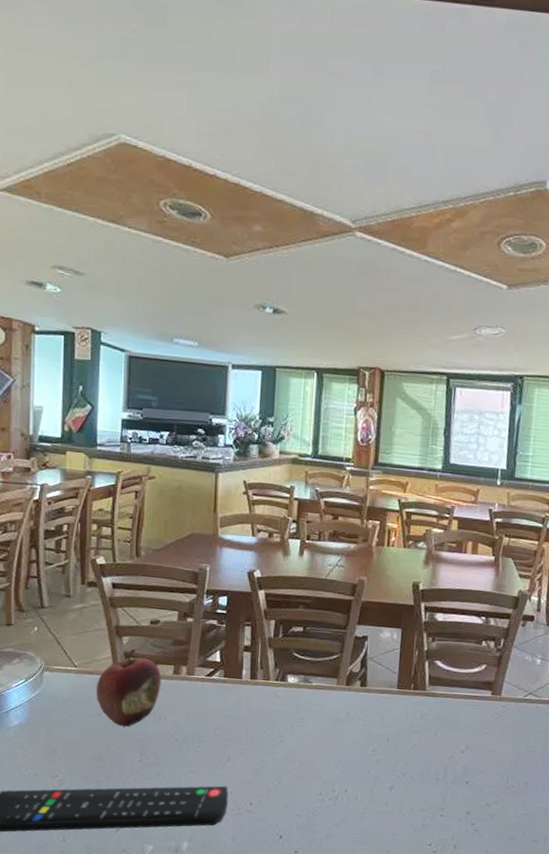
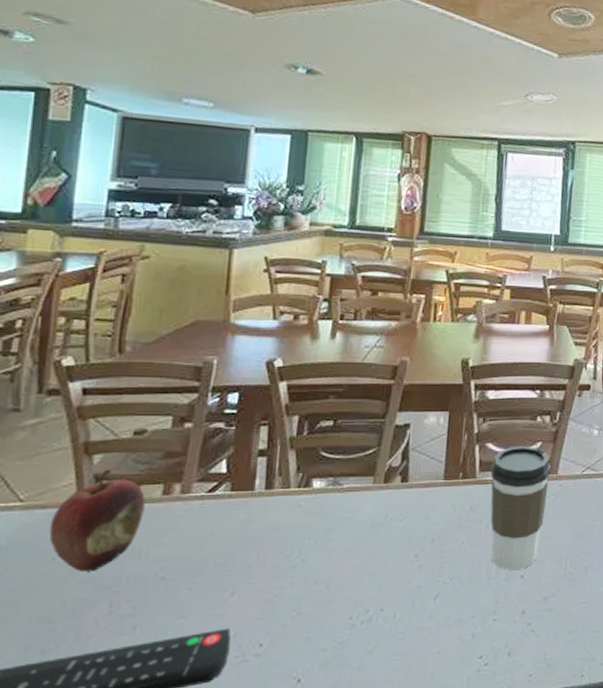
coffee cup: none [439,666,496,776] -> present [490,445,552,571]

